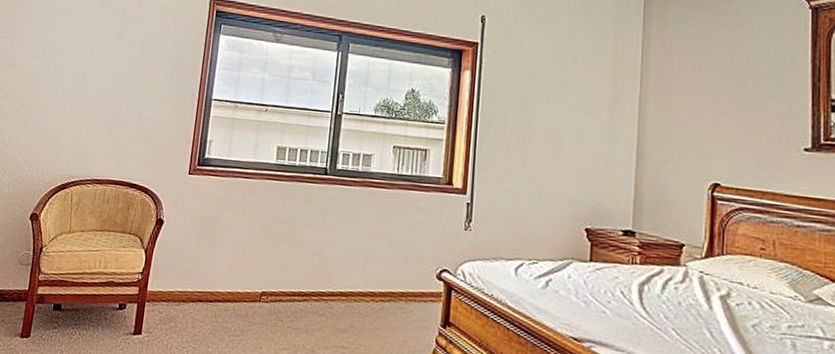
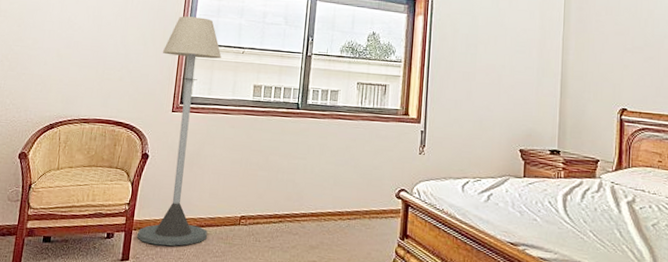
floor lamp: none [150,69,243,322] -> present [136,16,222,246]

